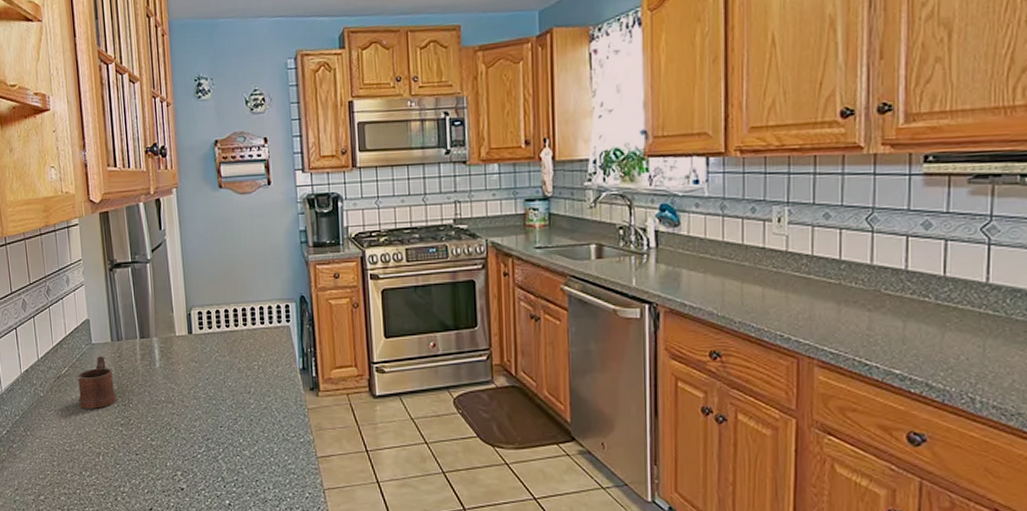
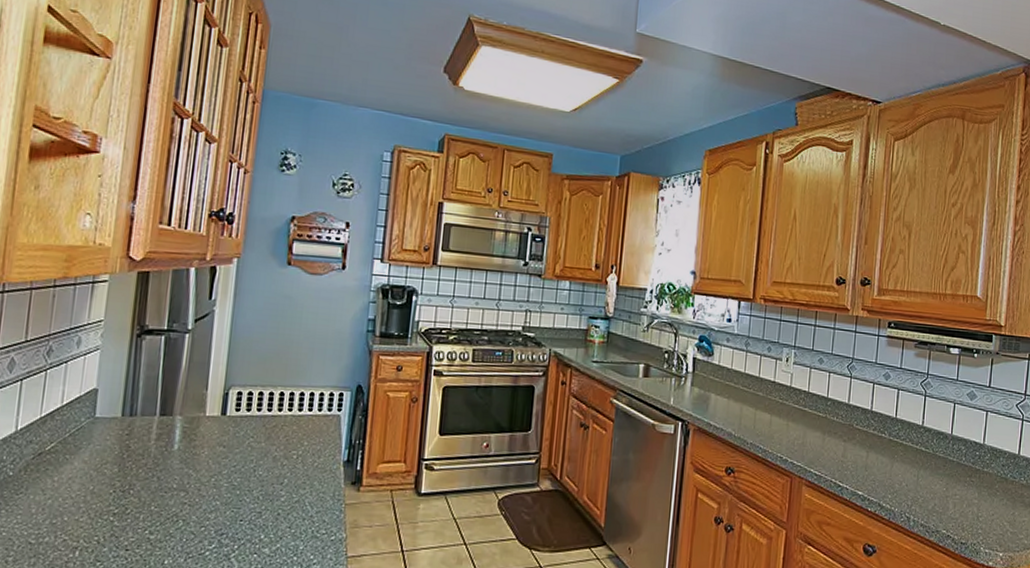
mug: present [78,356,116,409] -> none [61,432,116,494]

